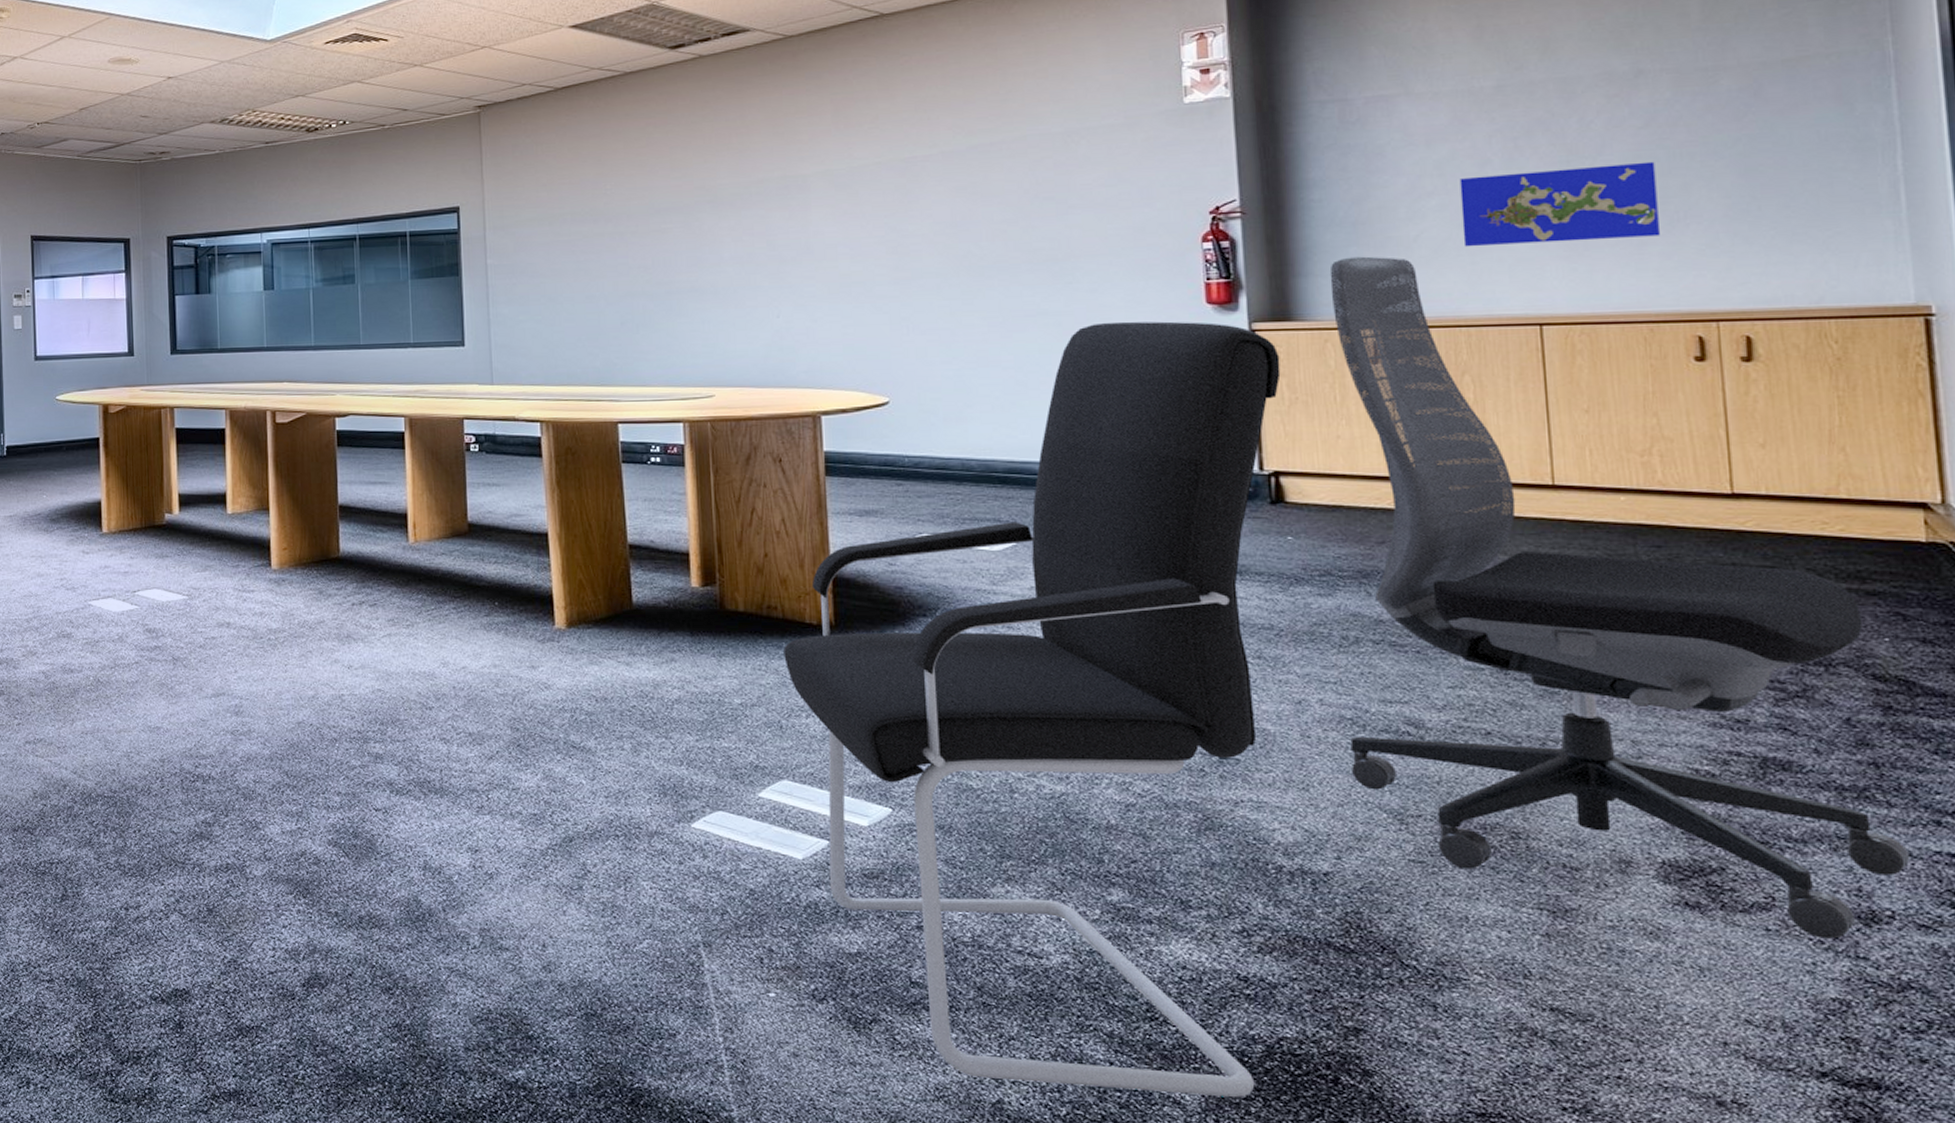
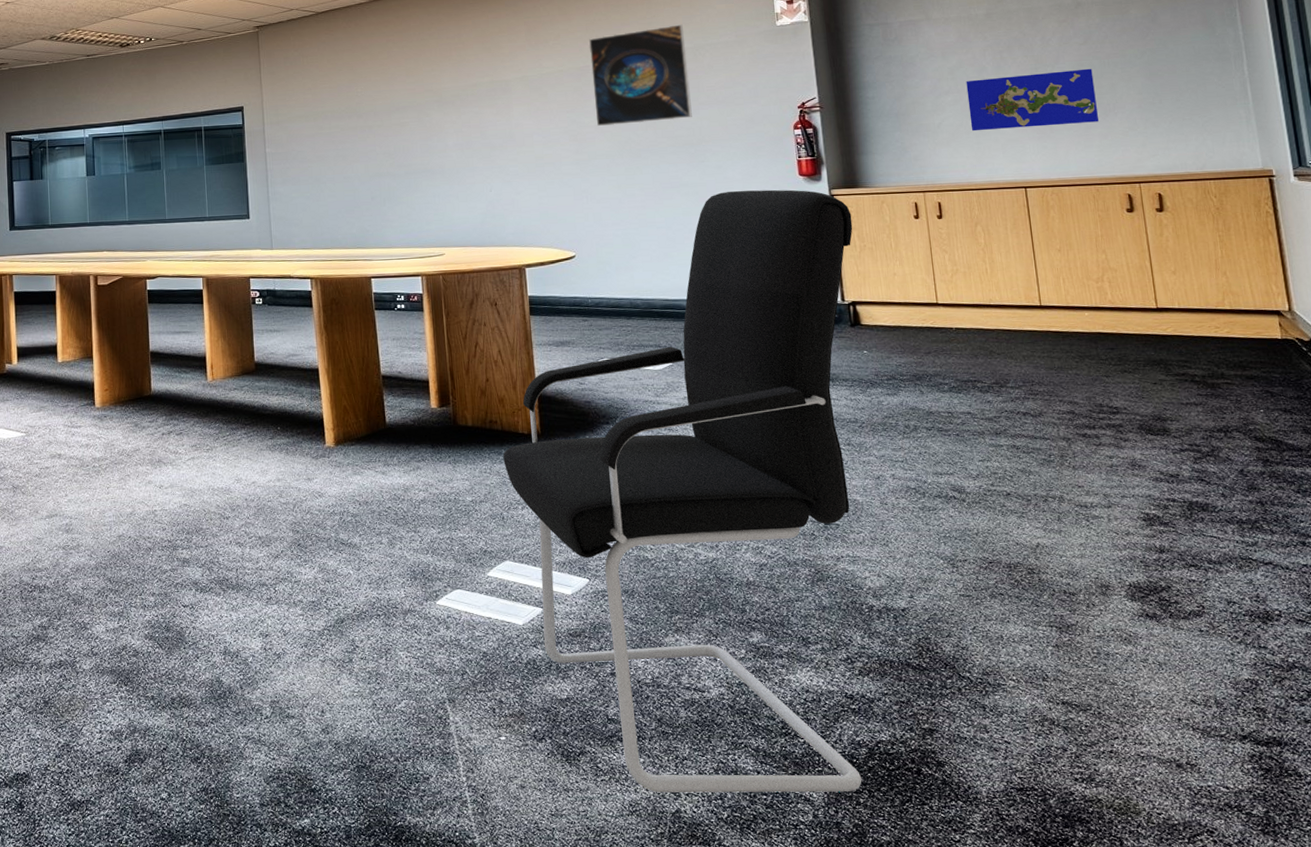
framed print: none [917,102,1058,235] -> present [588,24,692,126]
office chair: present [1329,256,1911,939] -> none [882,139,1288,635]

